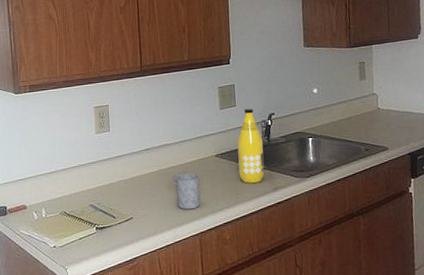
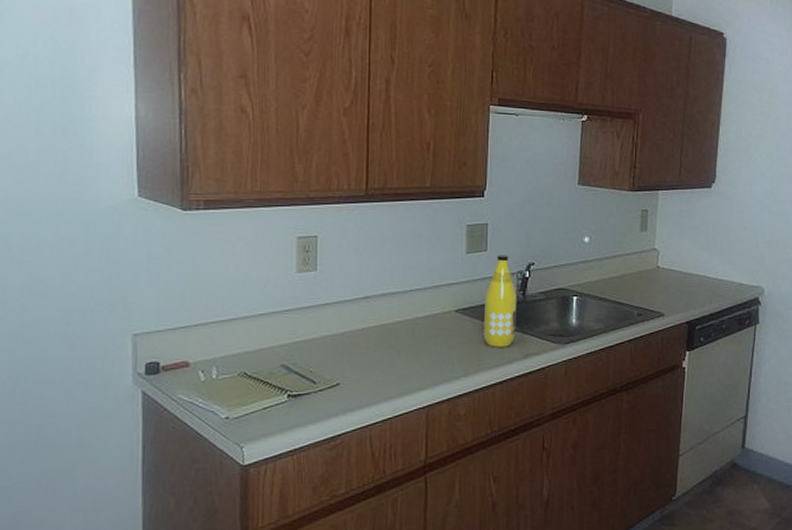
mug: present [173,173,201,210] -> none [398,331,433,377]

